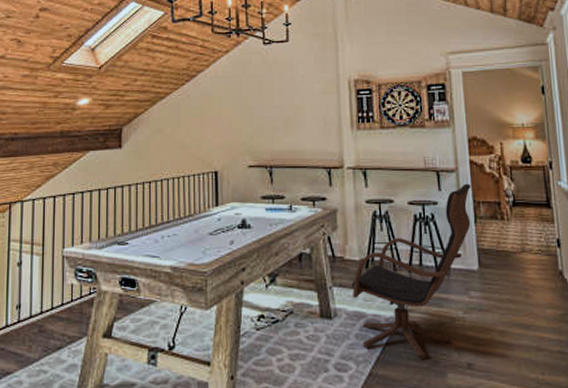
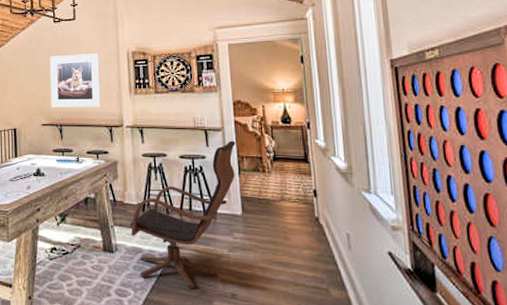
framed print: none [258,82,318,146] -> present [50,53,101,107]

